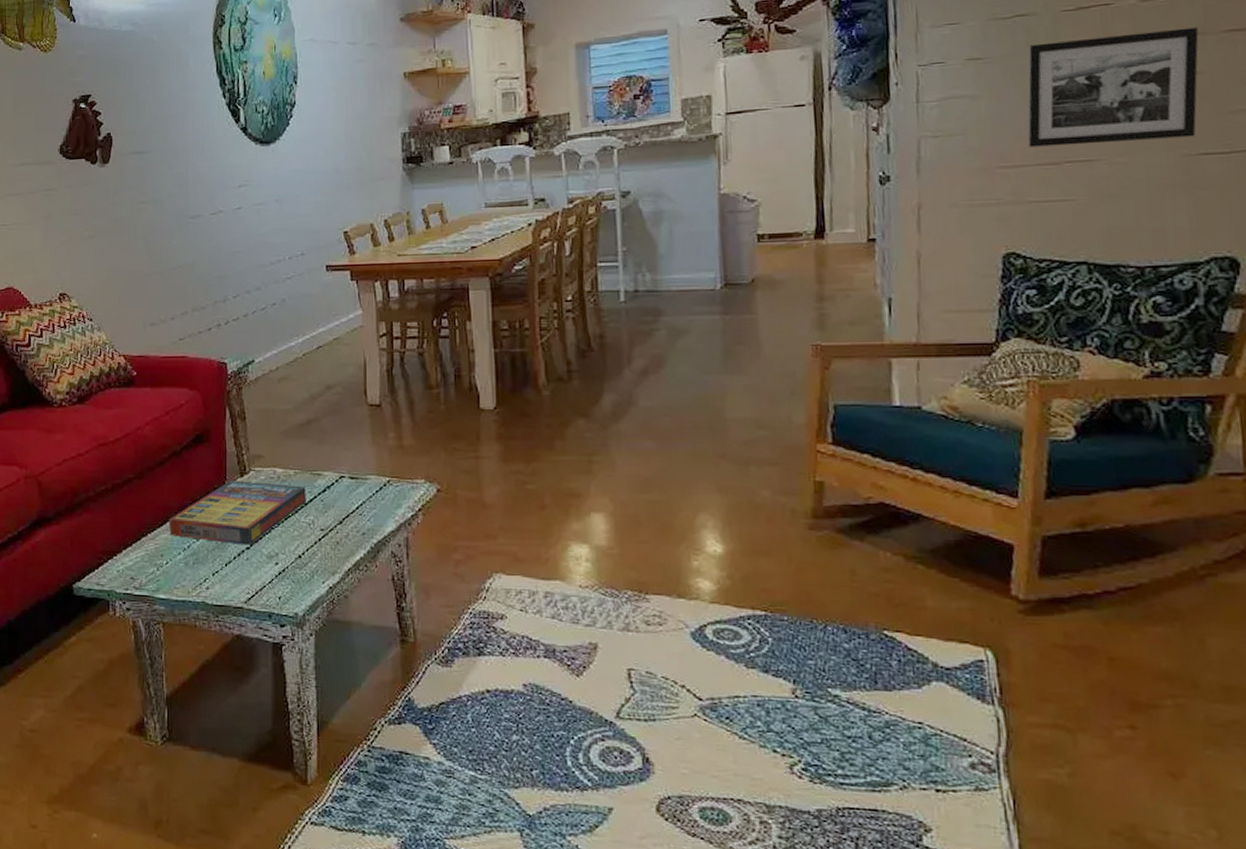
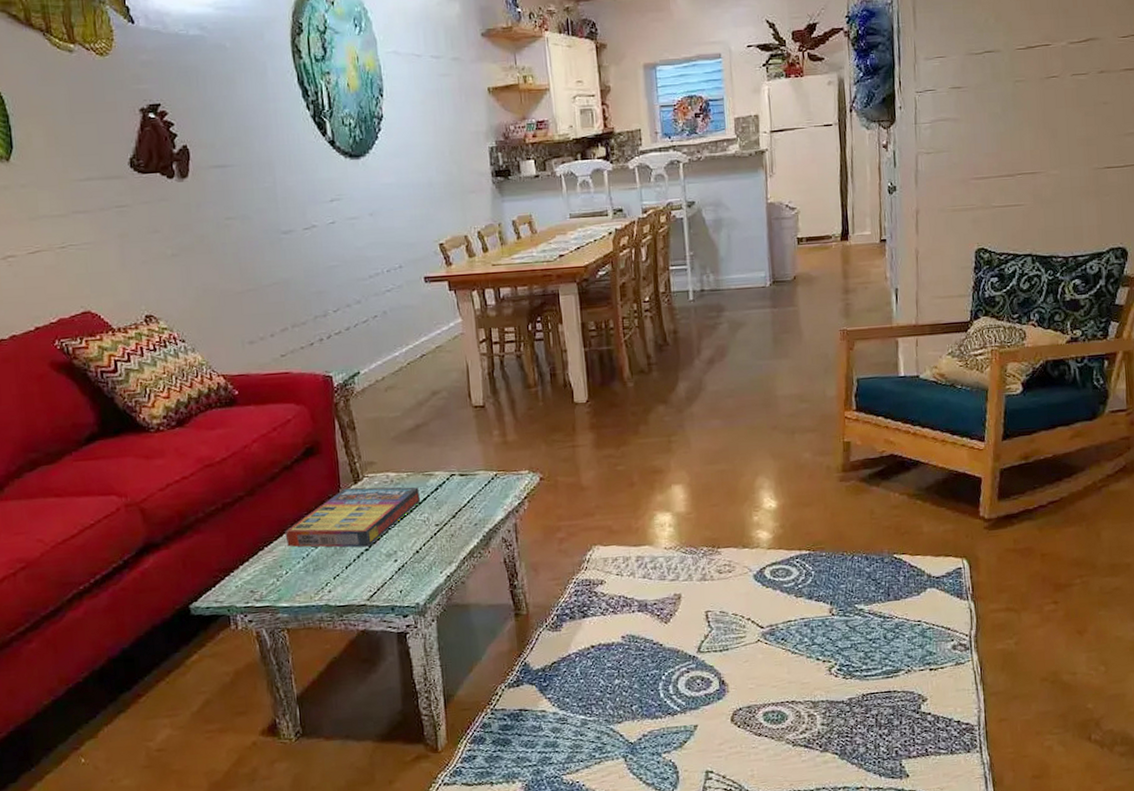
picture frame: present [1027,27,1199,147] -> none [993,66,1106,162]

